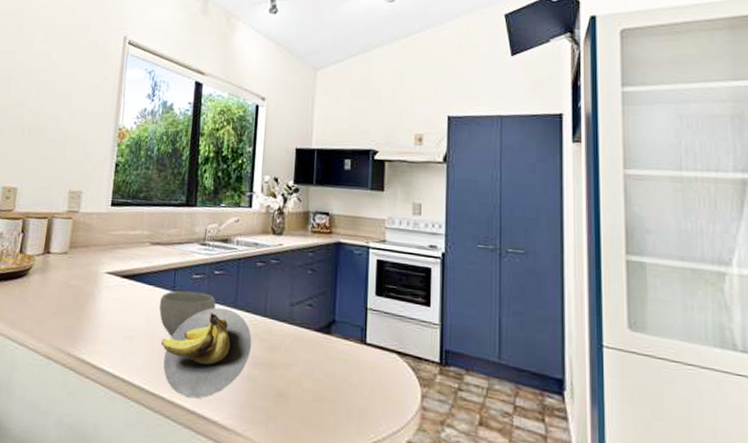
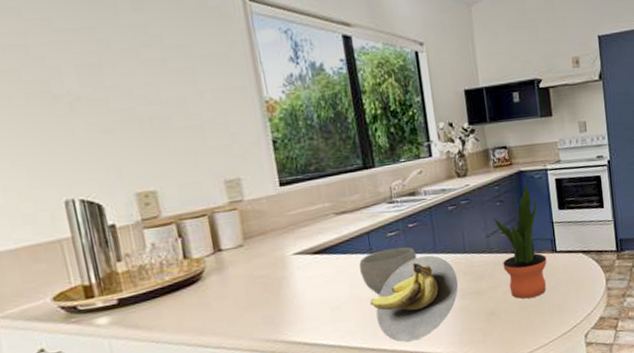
potted plant: none [302,257,353,391] -> present [494,183,547,299]

